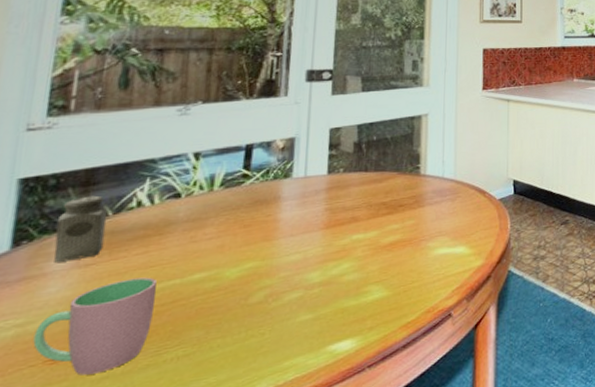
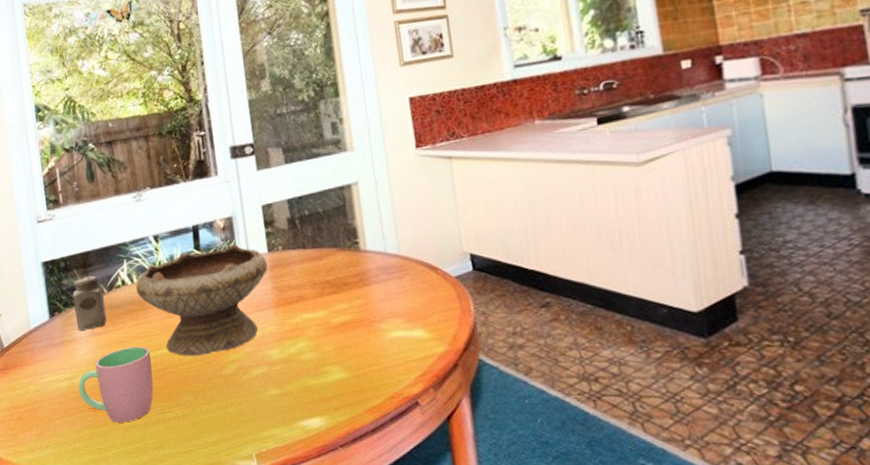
bowl: none [155,164,325,286] -> present [135,243,268,357]

